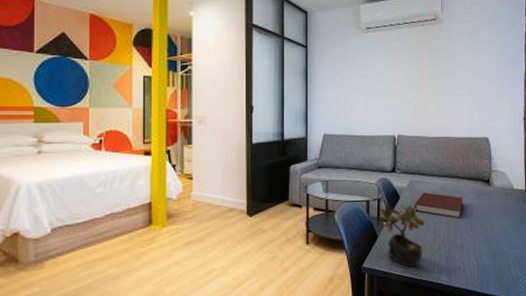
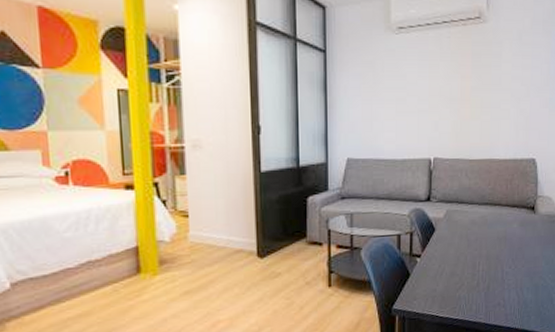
succulent plant: present [379,204,426,268] -> none [411,237,464,307]
notebook: present [414,192,463,218] -> none [451,222,506,251]

